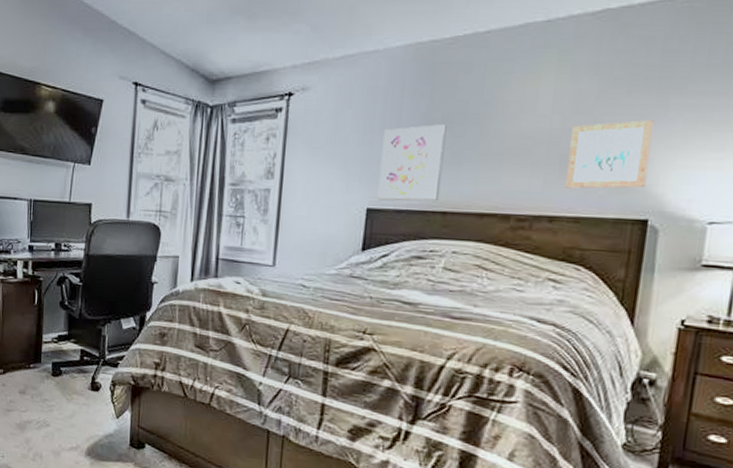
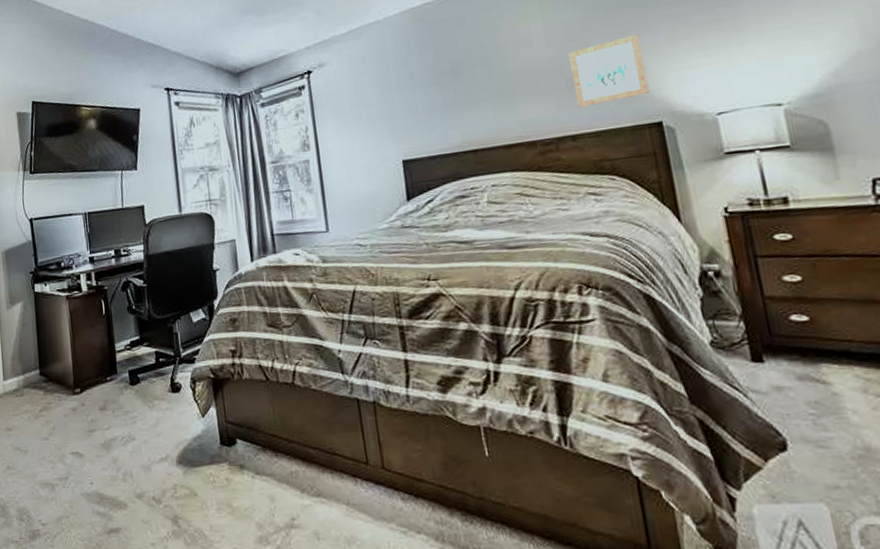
wall art: present [377,124,447,202] -> none [400,72,467,151]

